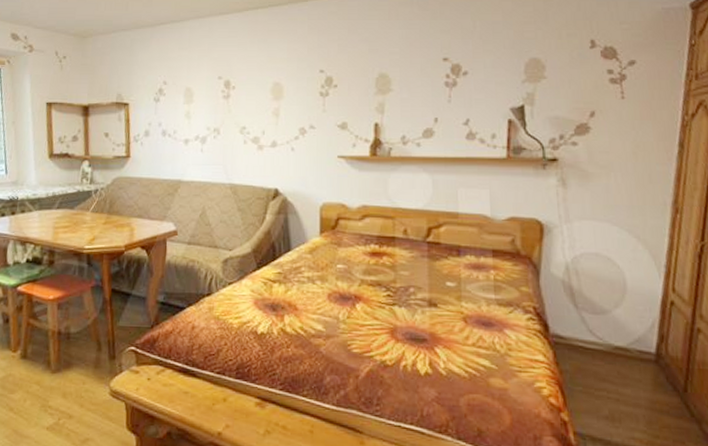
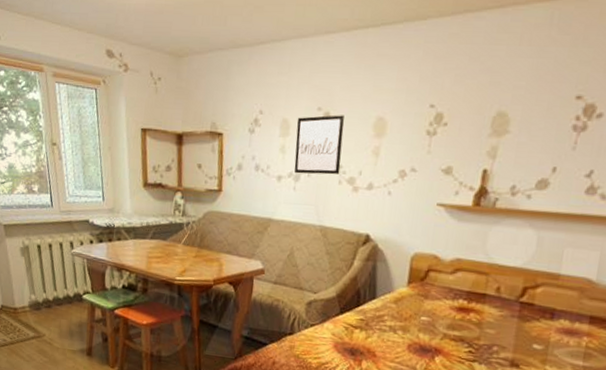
wall art: none [199,82,244,137] -> present [294,115,345,175]

